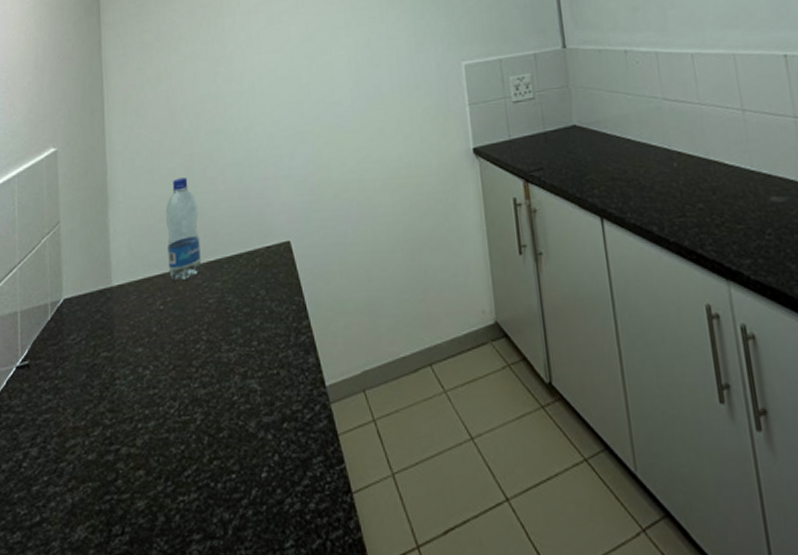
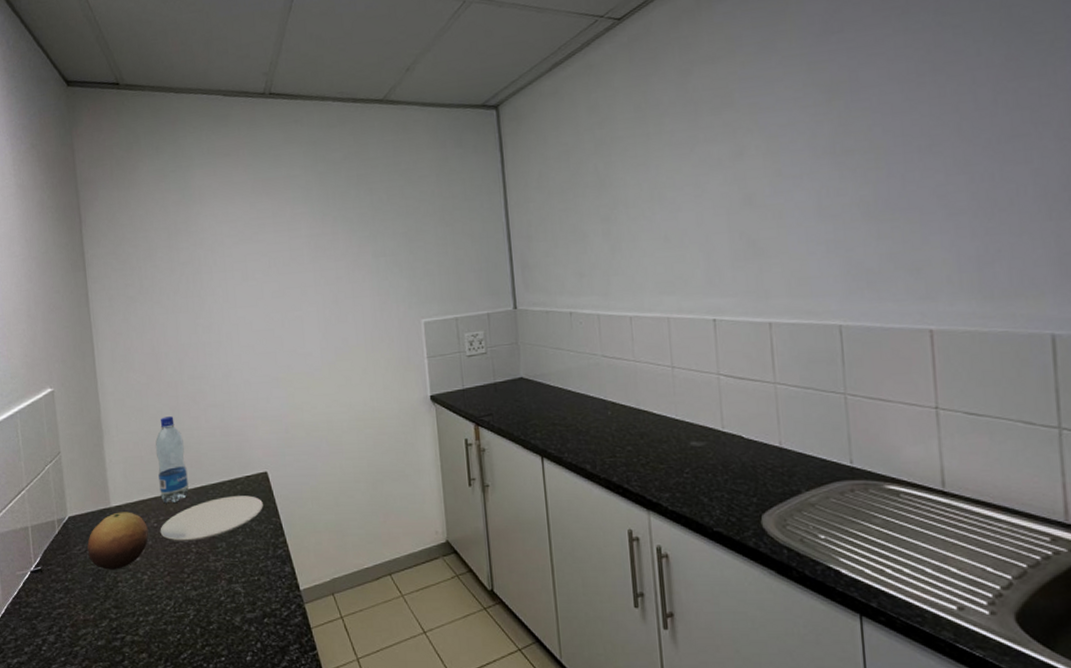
fruit: none [83,292,154,364] -> present [87,512,149,570]
plate: none [166,270,285,327] -> present [160,495,263,541]

